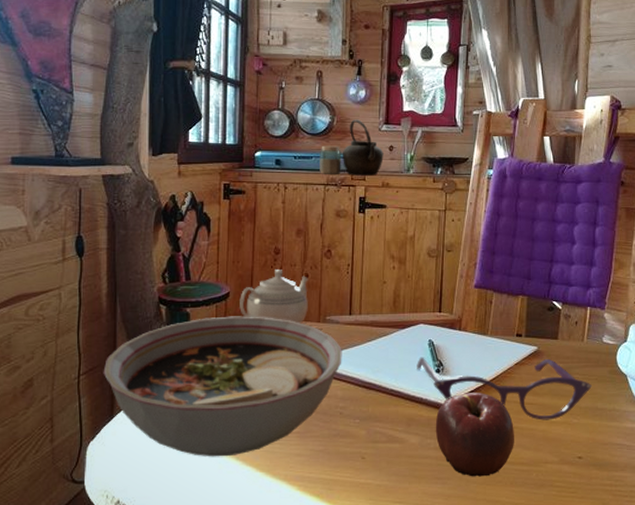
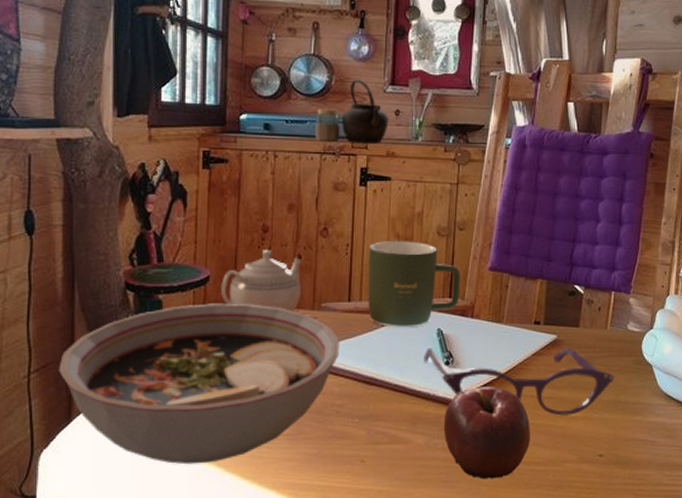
mug: none [367,261,449,340] -> present [368,241,460,329]

